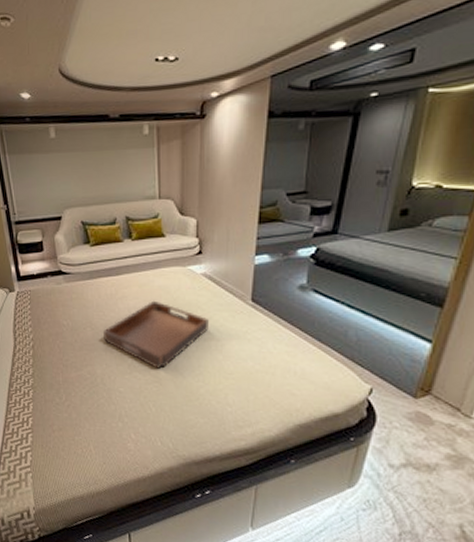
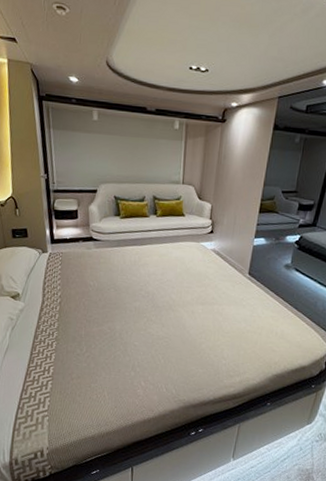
serving tray: present [102,300,209,369] -> none [124,268,214,327]

